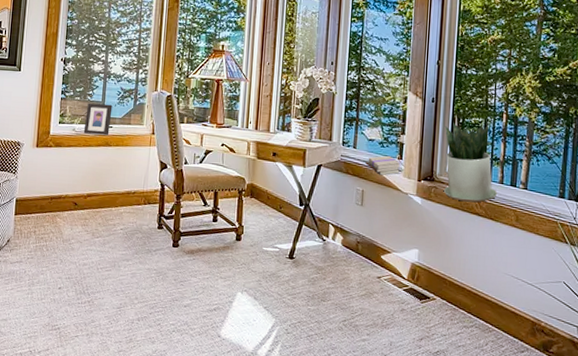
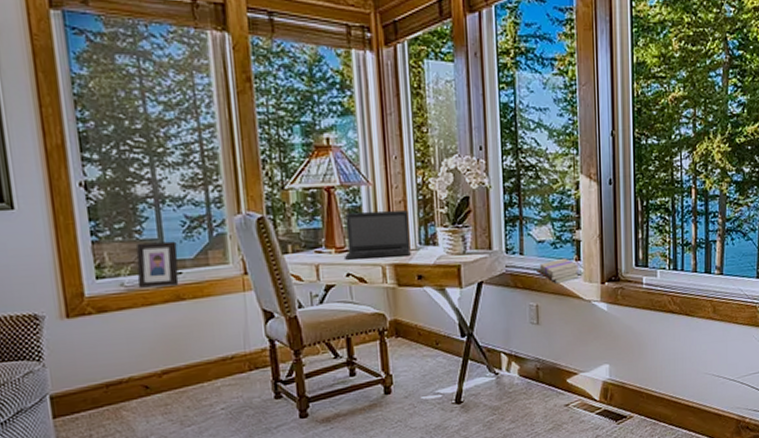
laptop: none [222,99,272,137] -> present [345,210,411,260]
planter: present [443,122,498,203] -> none [626,205,692,300]

